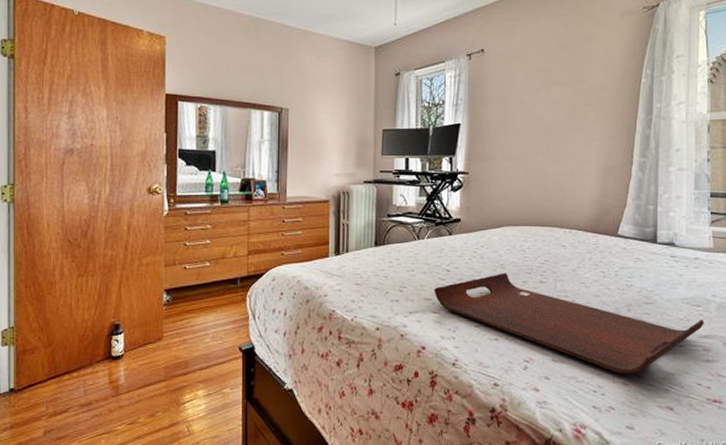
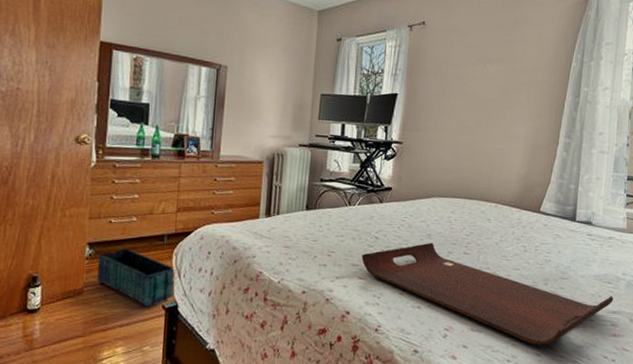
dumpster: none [175,293,251,349] -> present [96,248,176,307]

